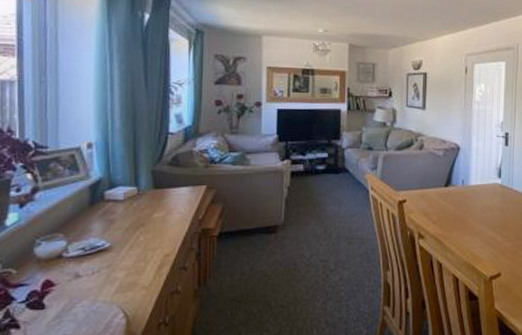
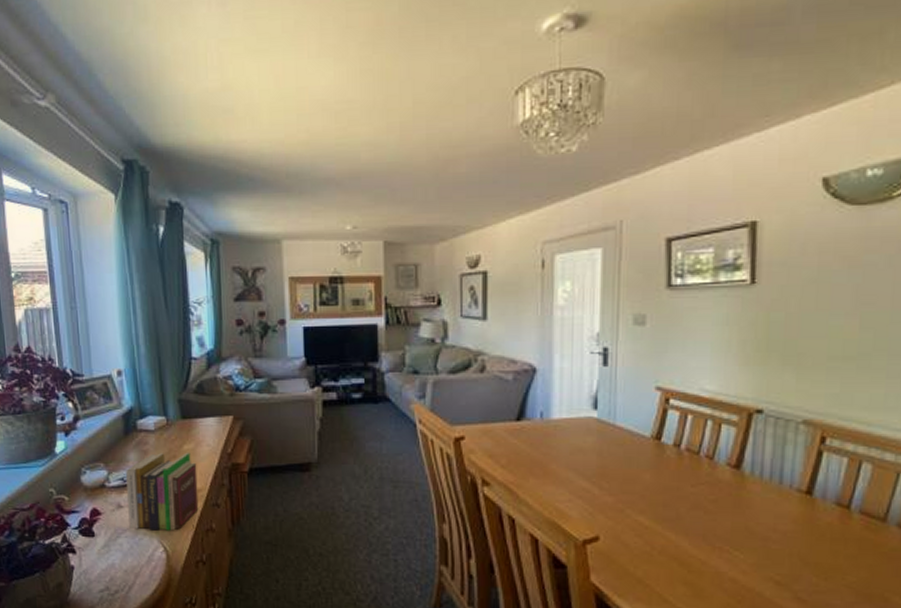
books: none [87,220,166,298] -> present [126,452,199,531]

